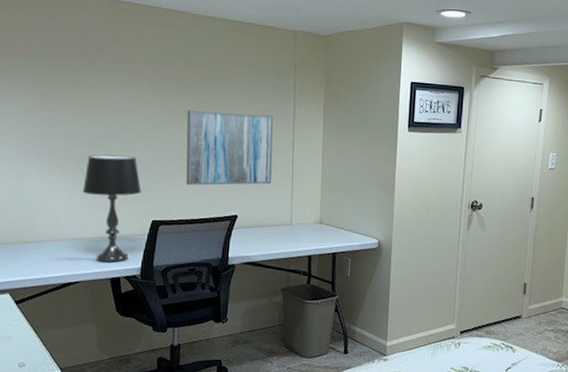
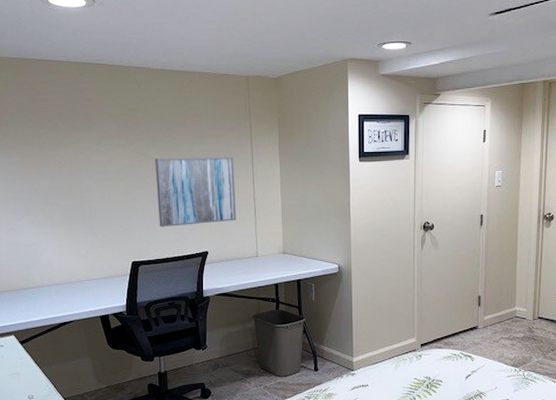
table lamp: present [82,154,141,263] -> none [68,205,120,302]

